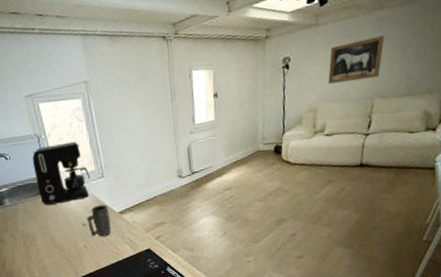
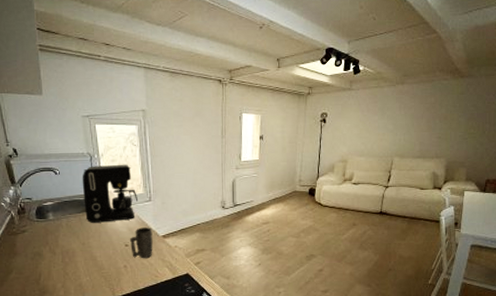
wall art: present [328,35,385,84] -> none [357,106,404,140]

